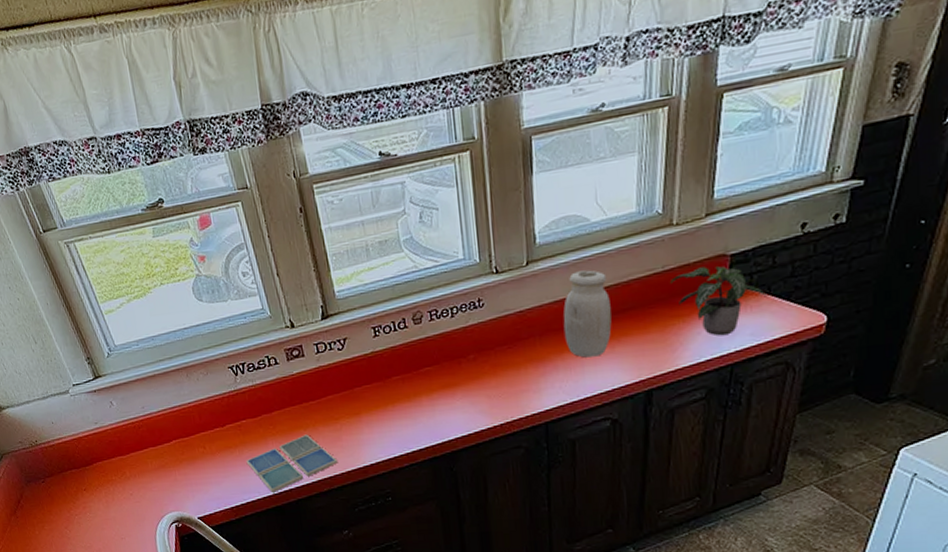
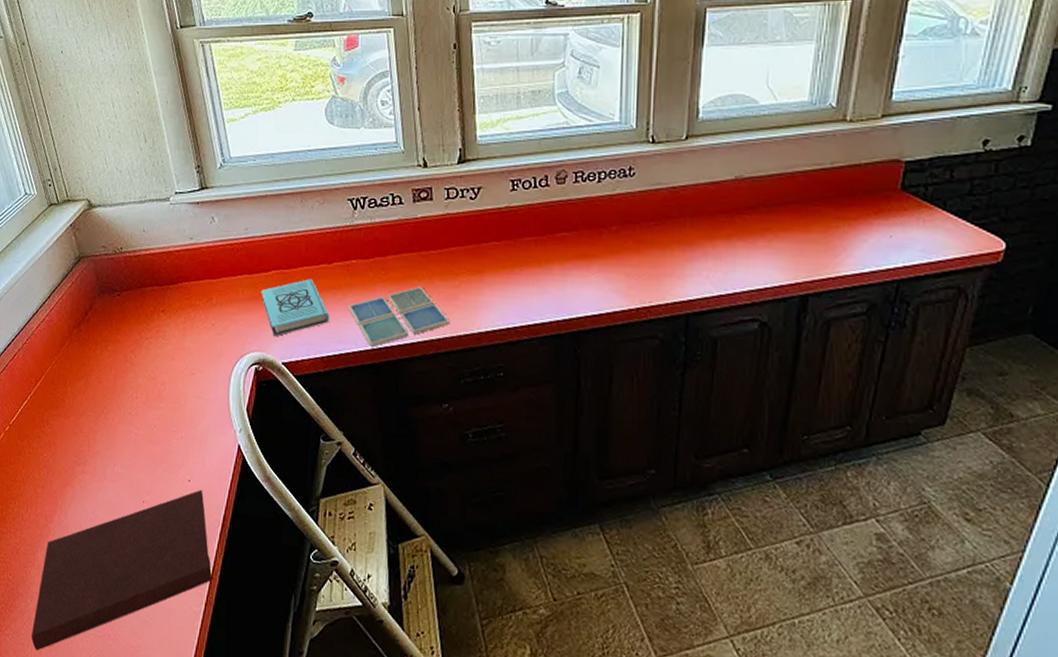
book: none [167,442,232,497] -> present [261,279,329,337]
jar: present [563,270,612,358] -> none [718,154,772,249]
potted plant: present [671,265,766,336] -> none [839,170,941,248]

